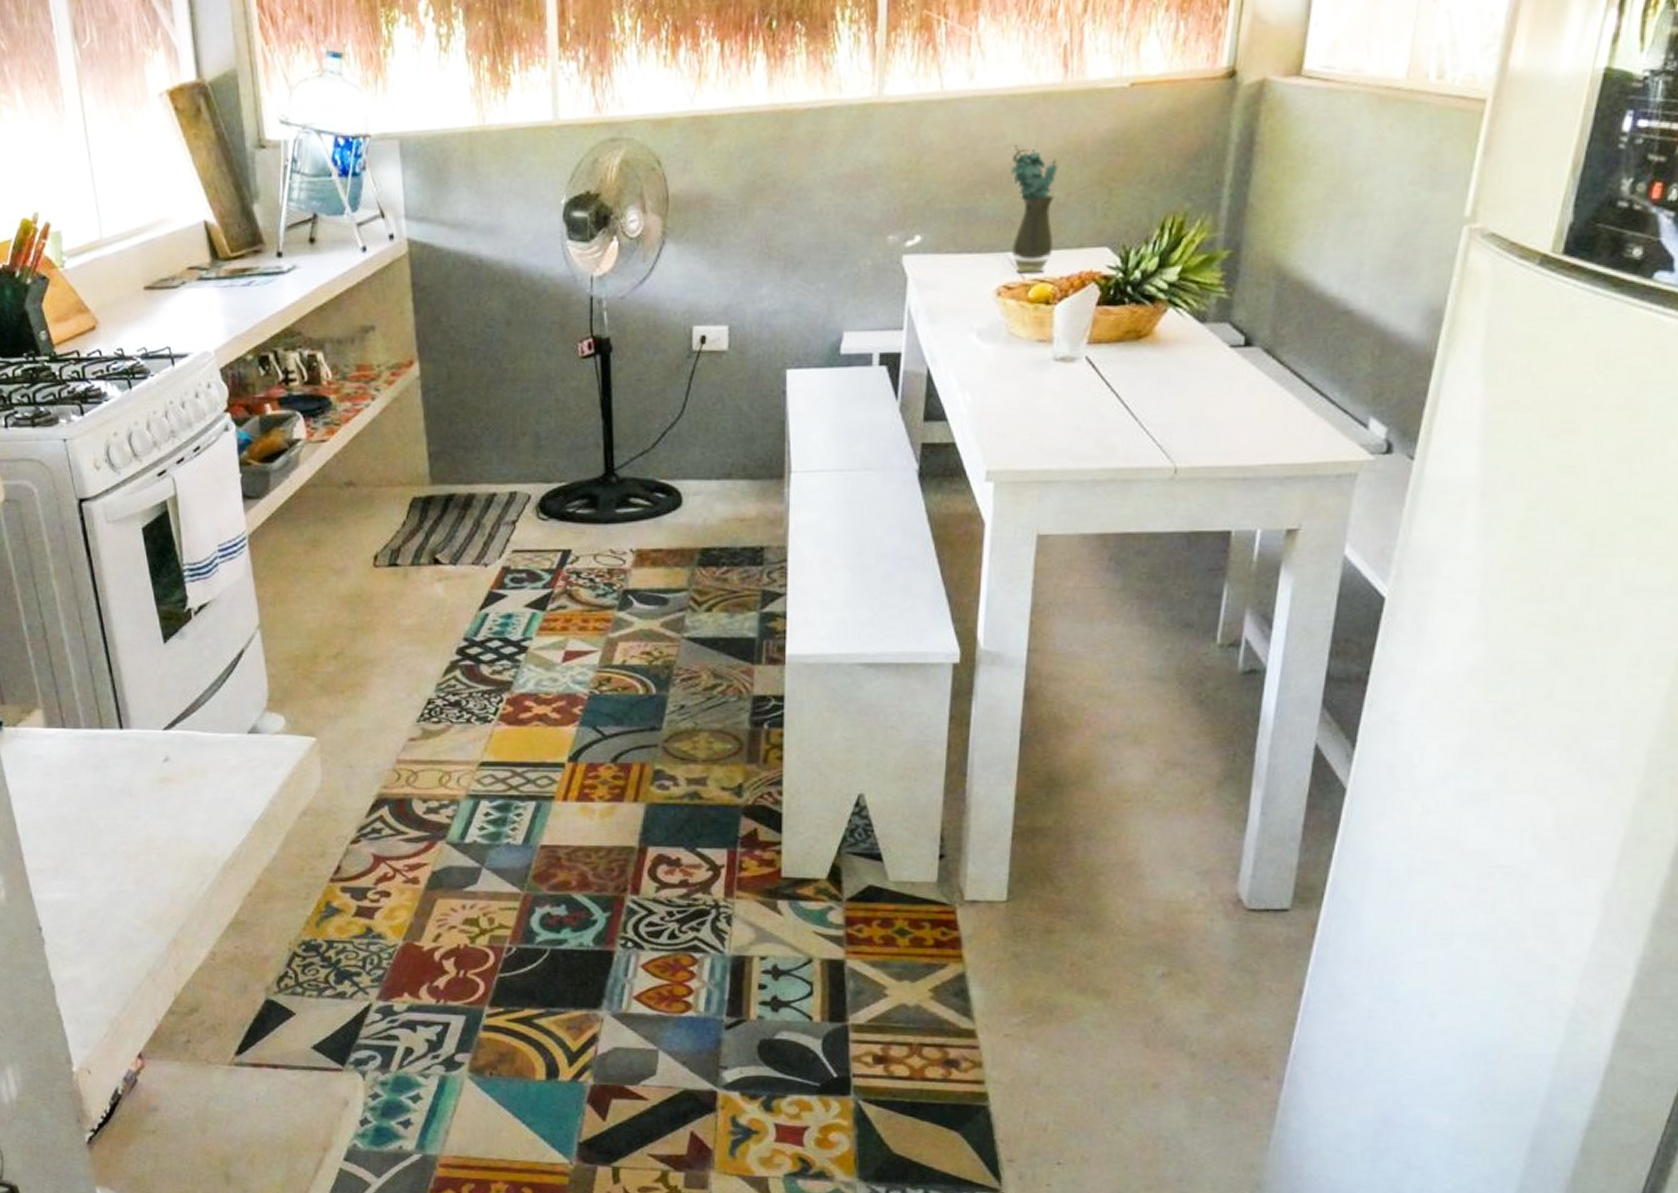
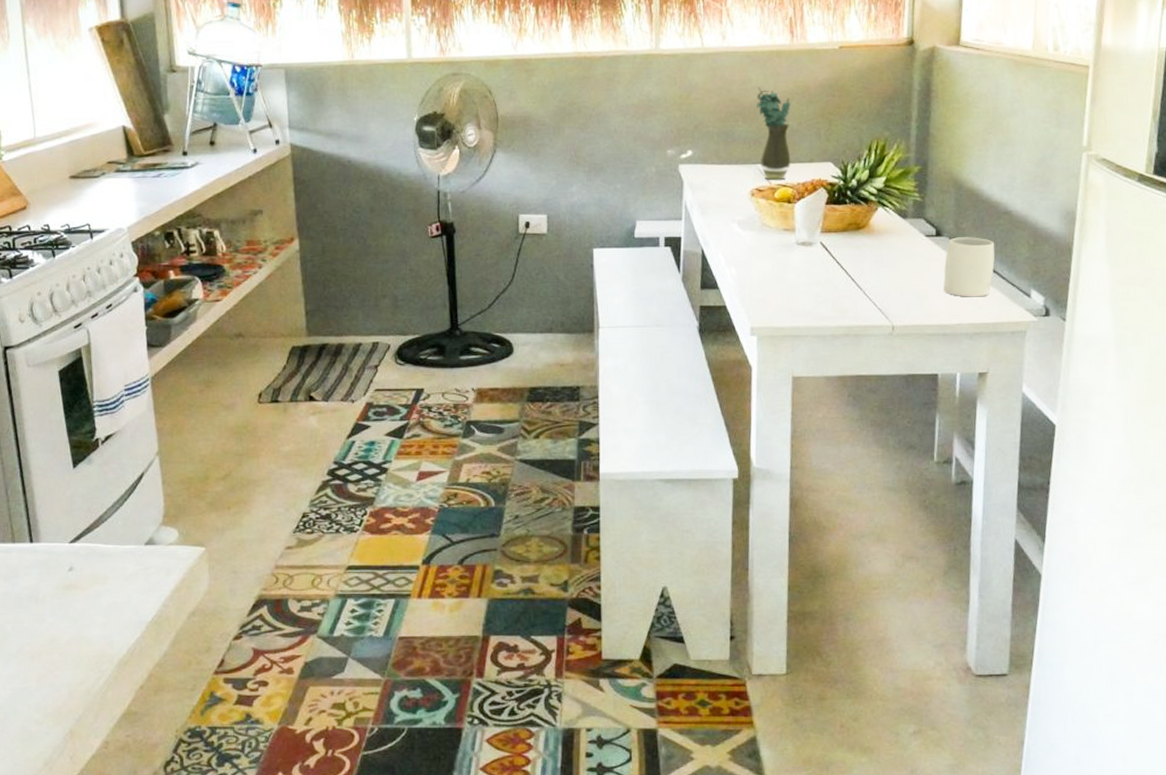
mug: none [1249,347,1326,429] -> present [943,237,995,297]

